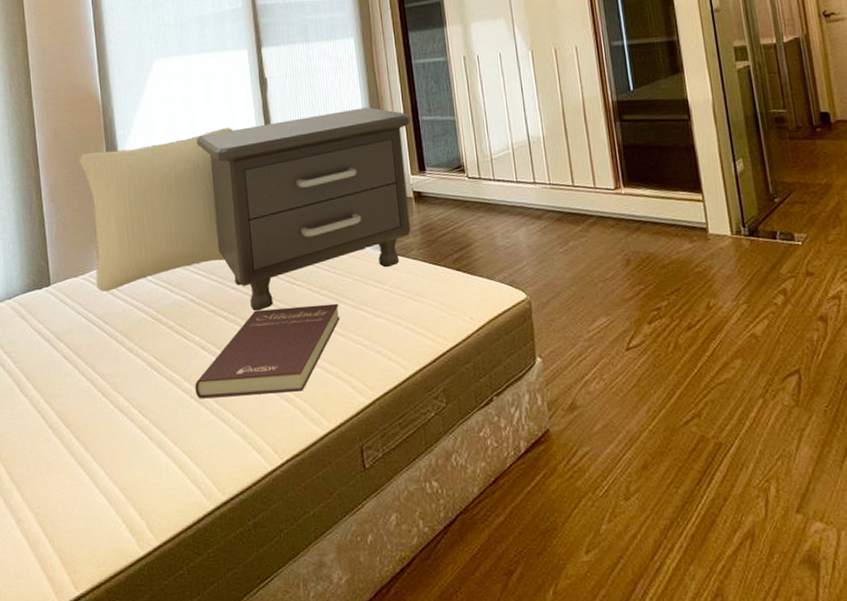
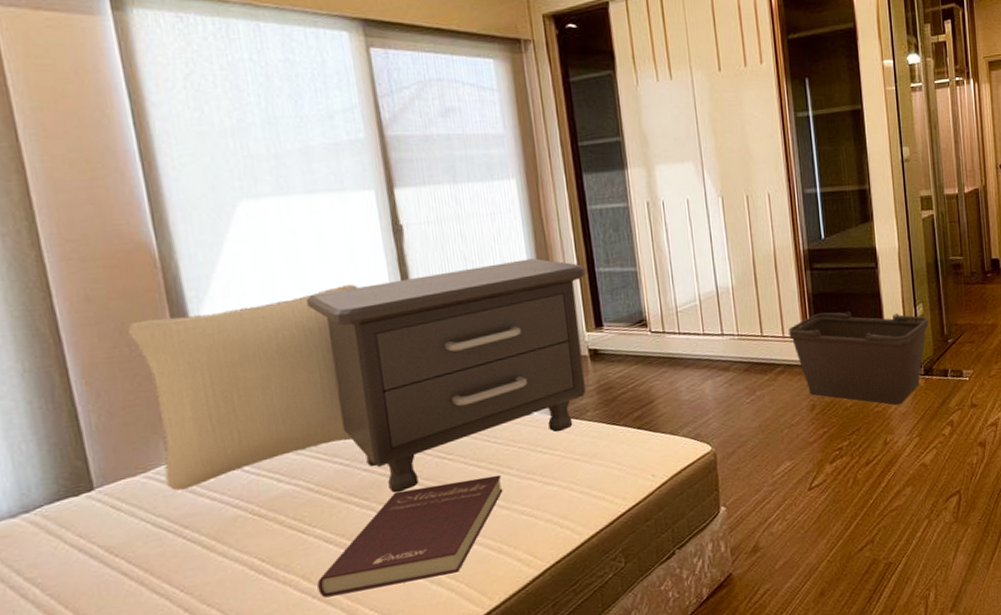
bicycle basket: none [600,164,751,266] -> present [788,311,929,405]

